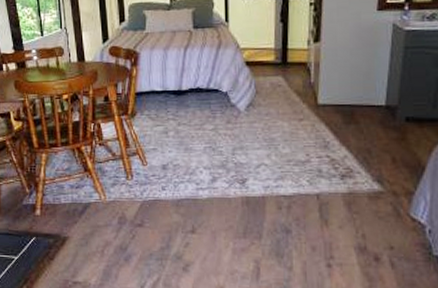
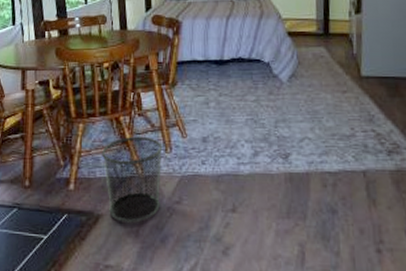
waste bin: none [65,164,124,244] -> present [102,136,163,223]

